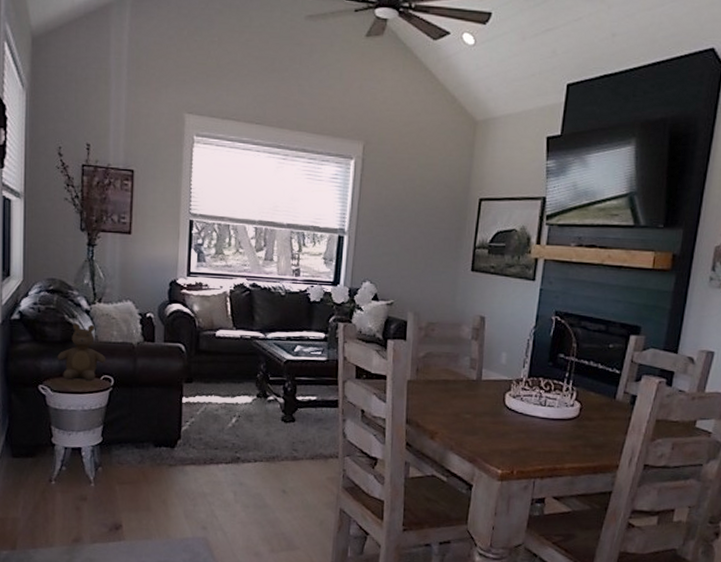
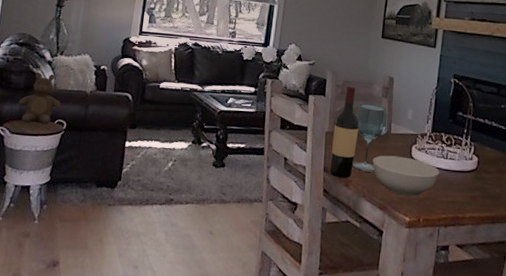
wine bottle: none [412,328,446,431] -> present [329,86,360,179]
wine glass: none [438,347,479,423] -> present [352,104,388,172]
bowl: none [460,404,537,448] -> present [372,155,440,197]

